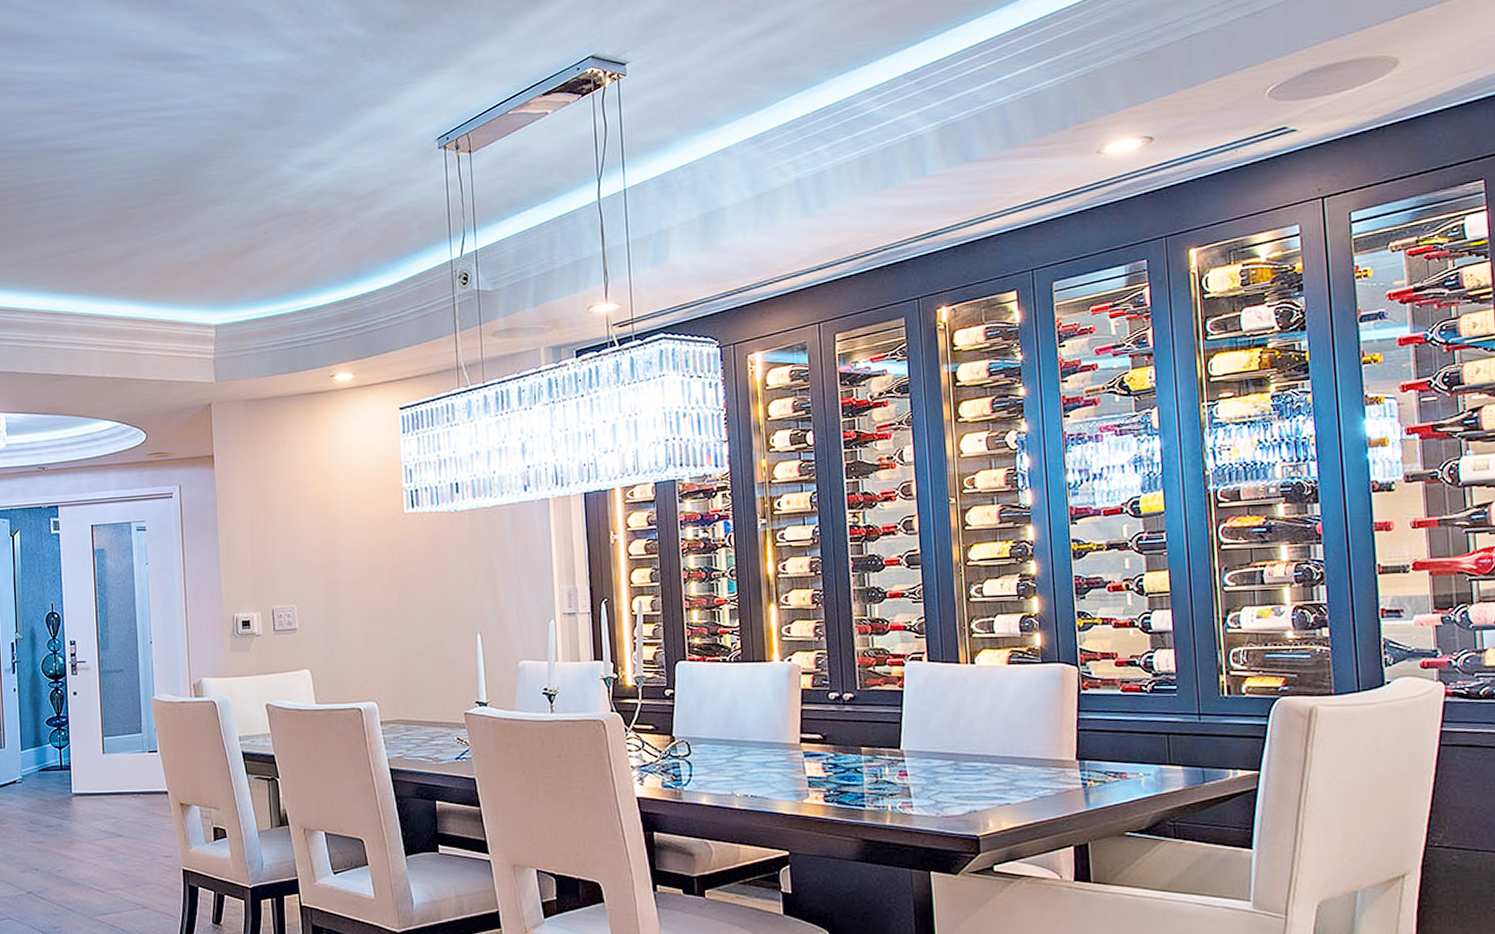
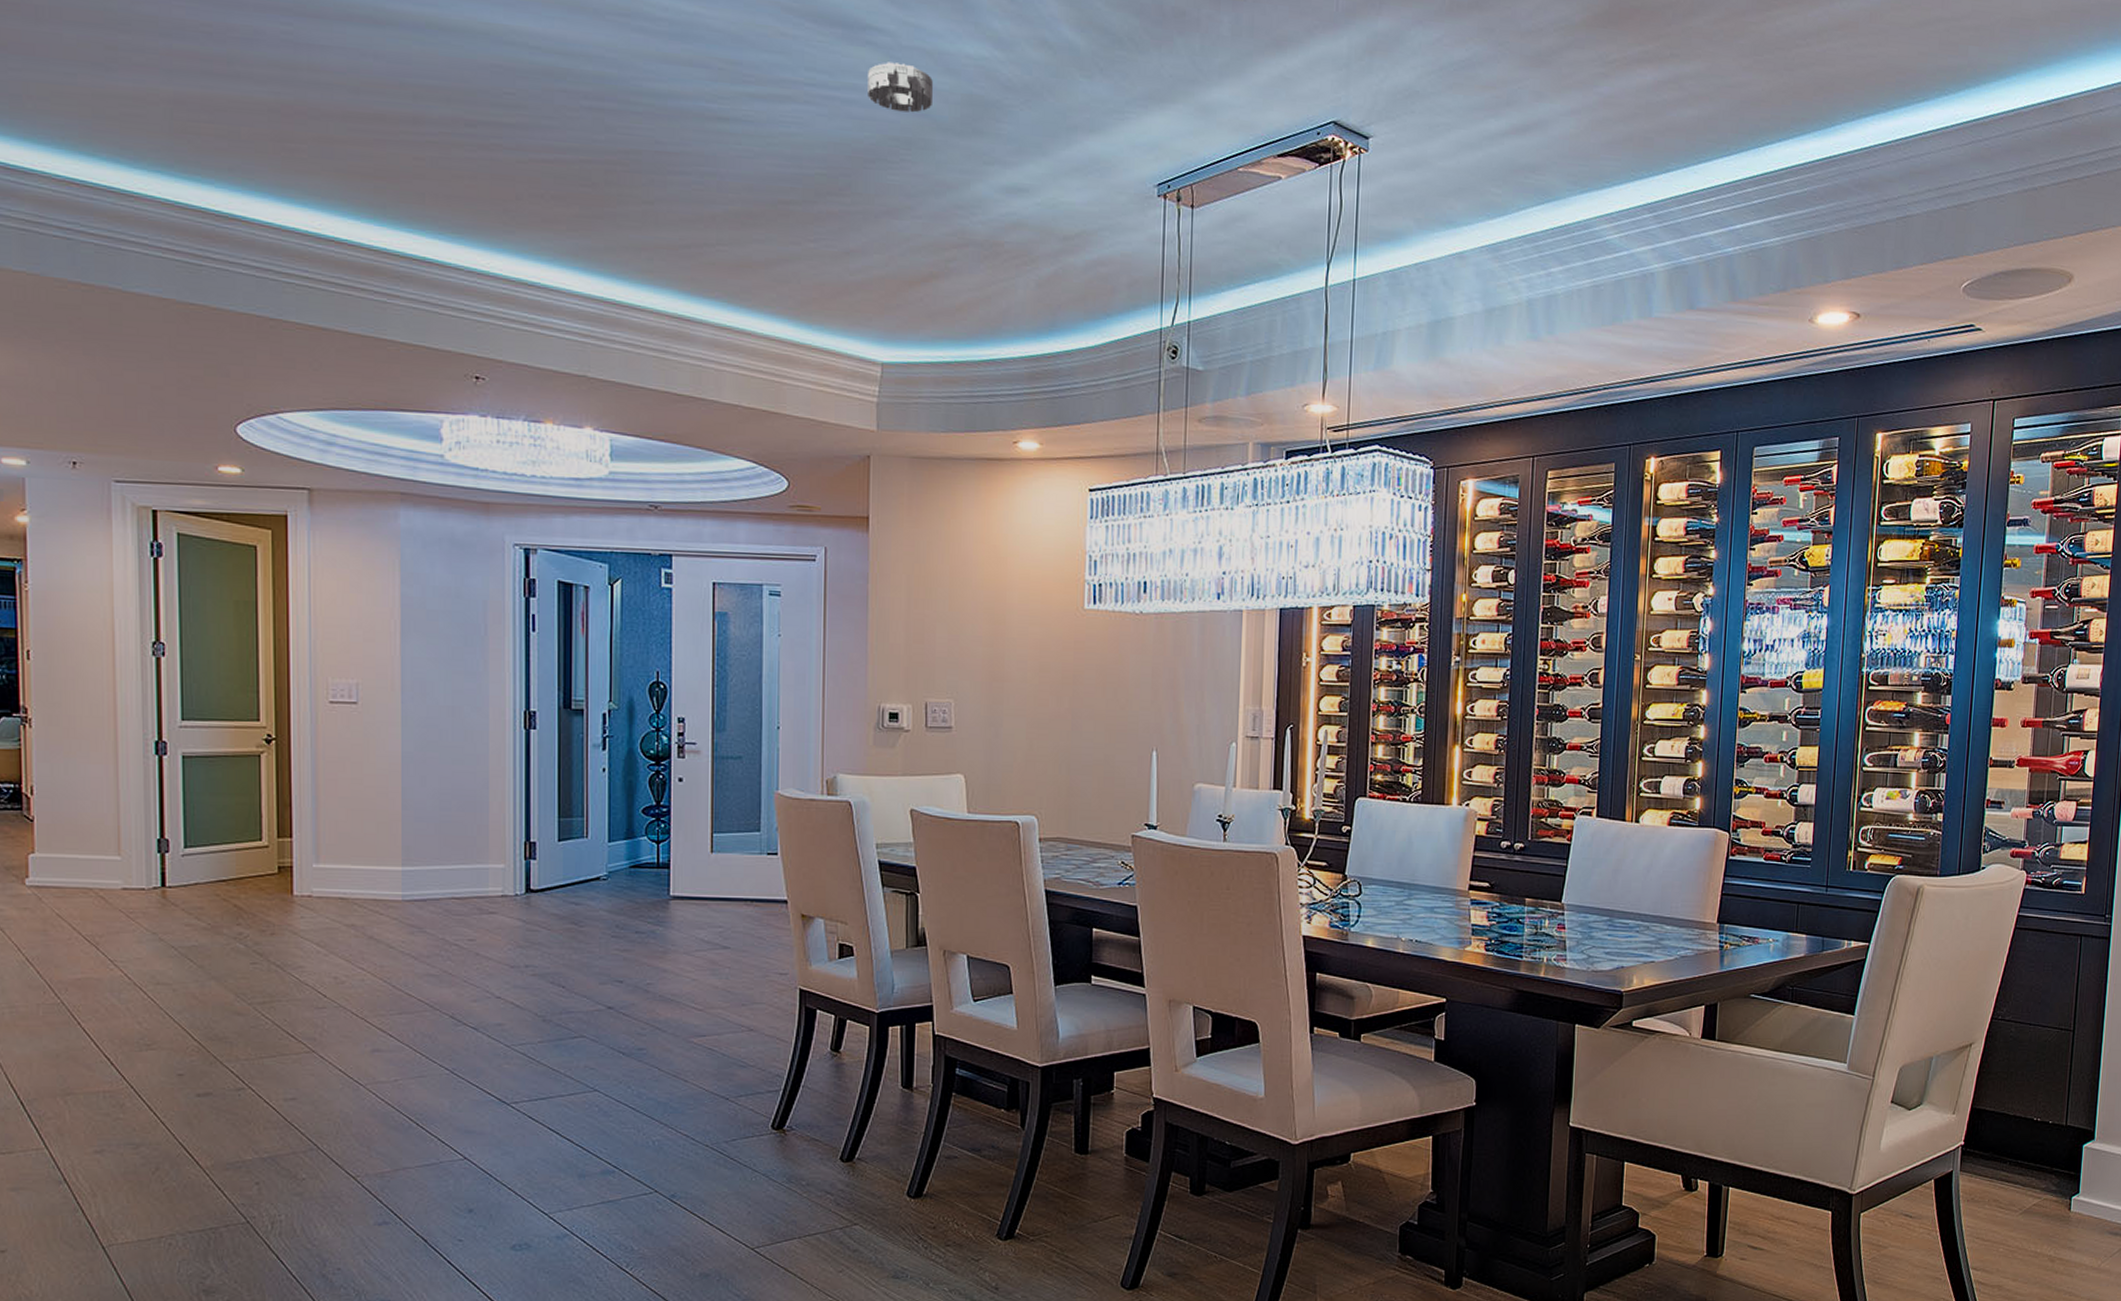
smoke detector: none [188,79,242,119] -> present [868,62,933,113]

